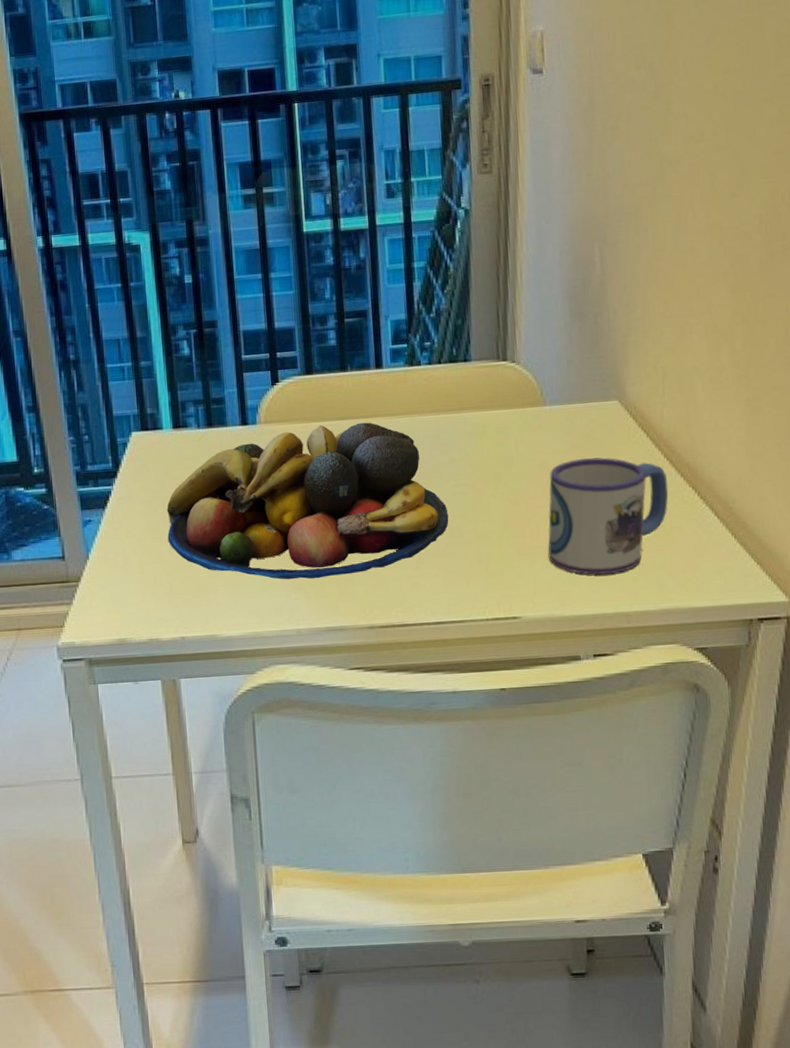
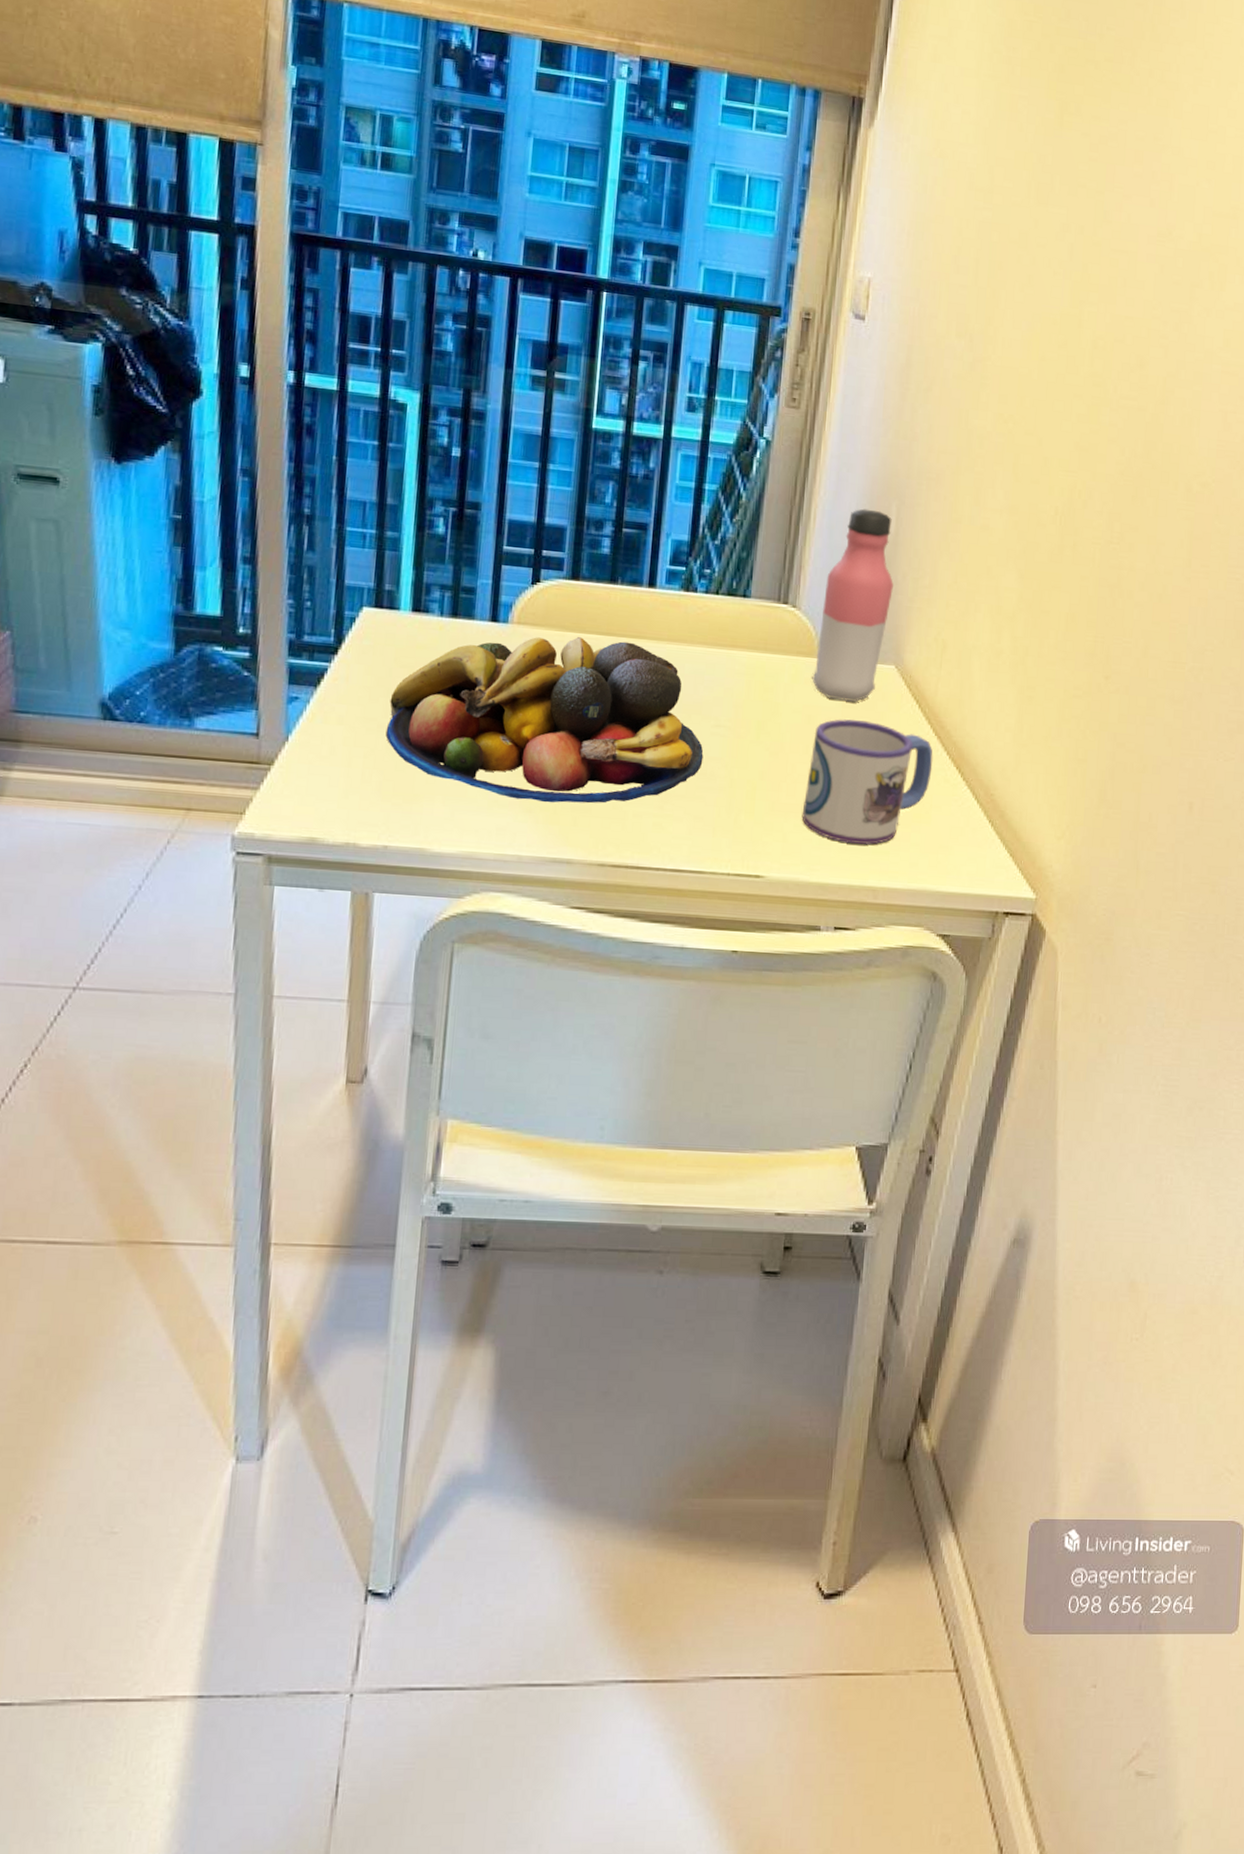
water bottle: none [539,254,607,443] -> present [812,508,893,702]

